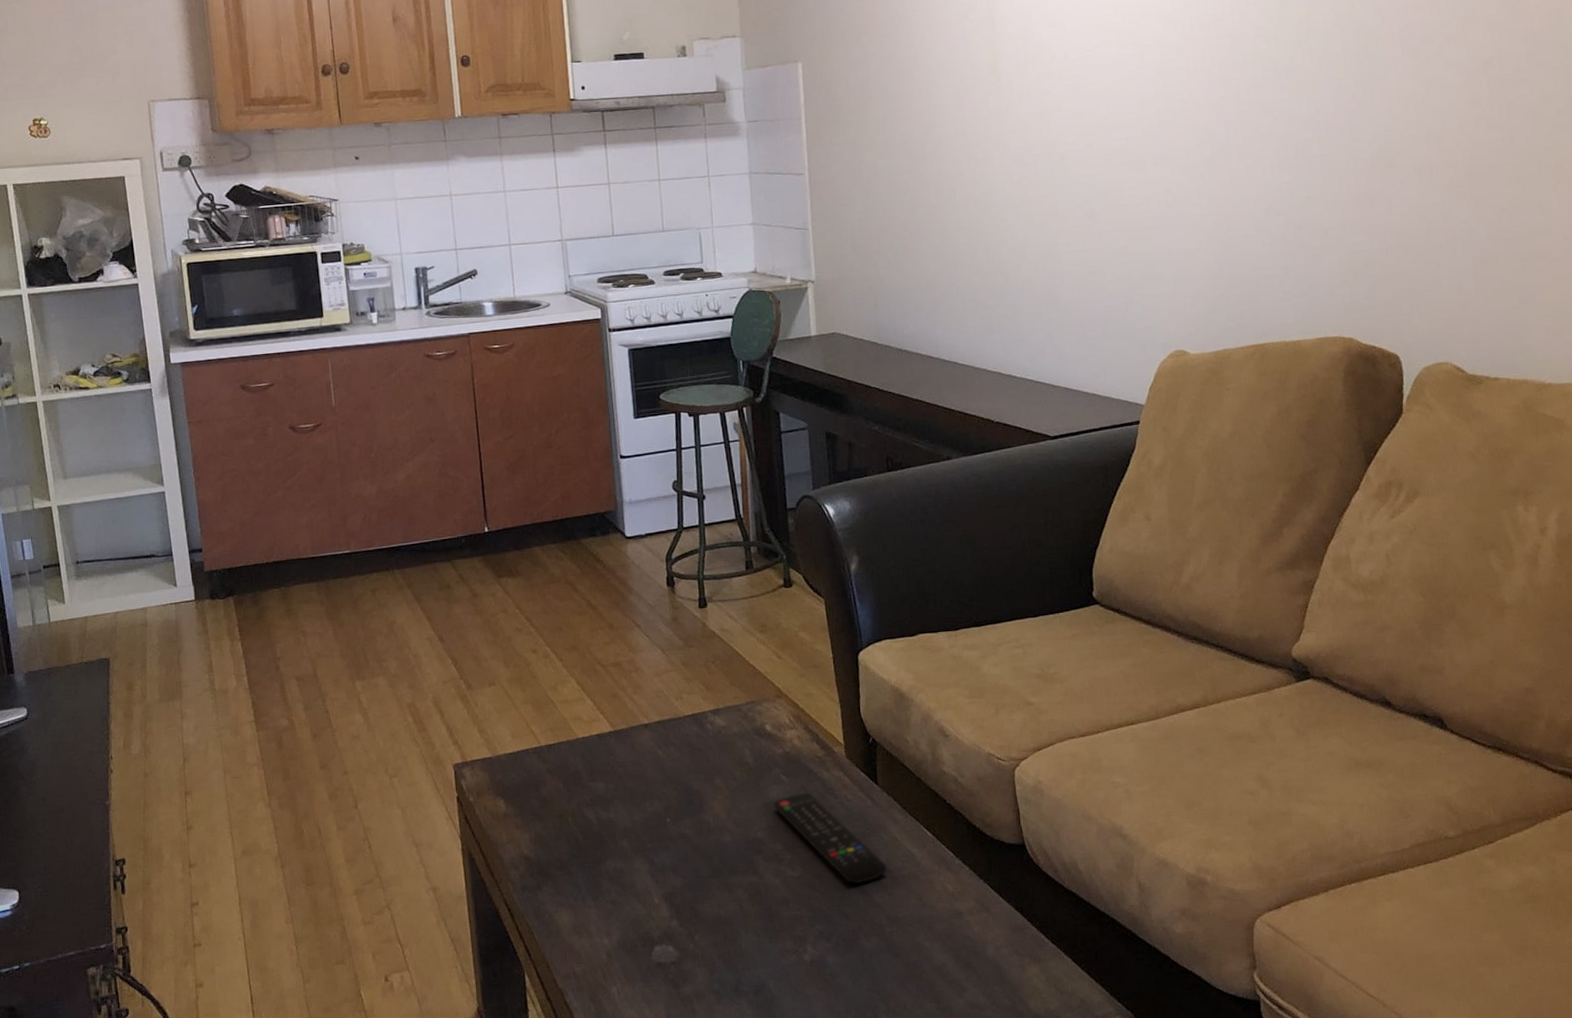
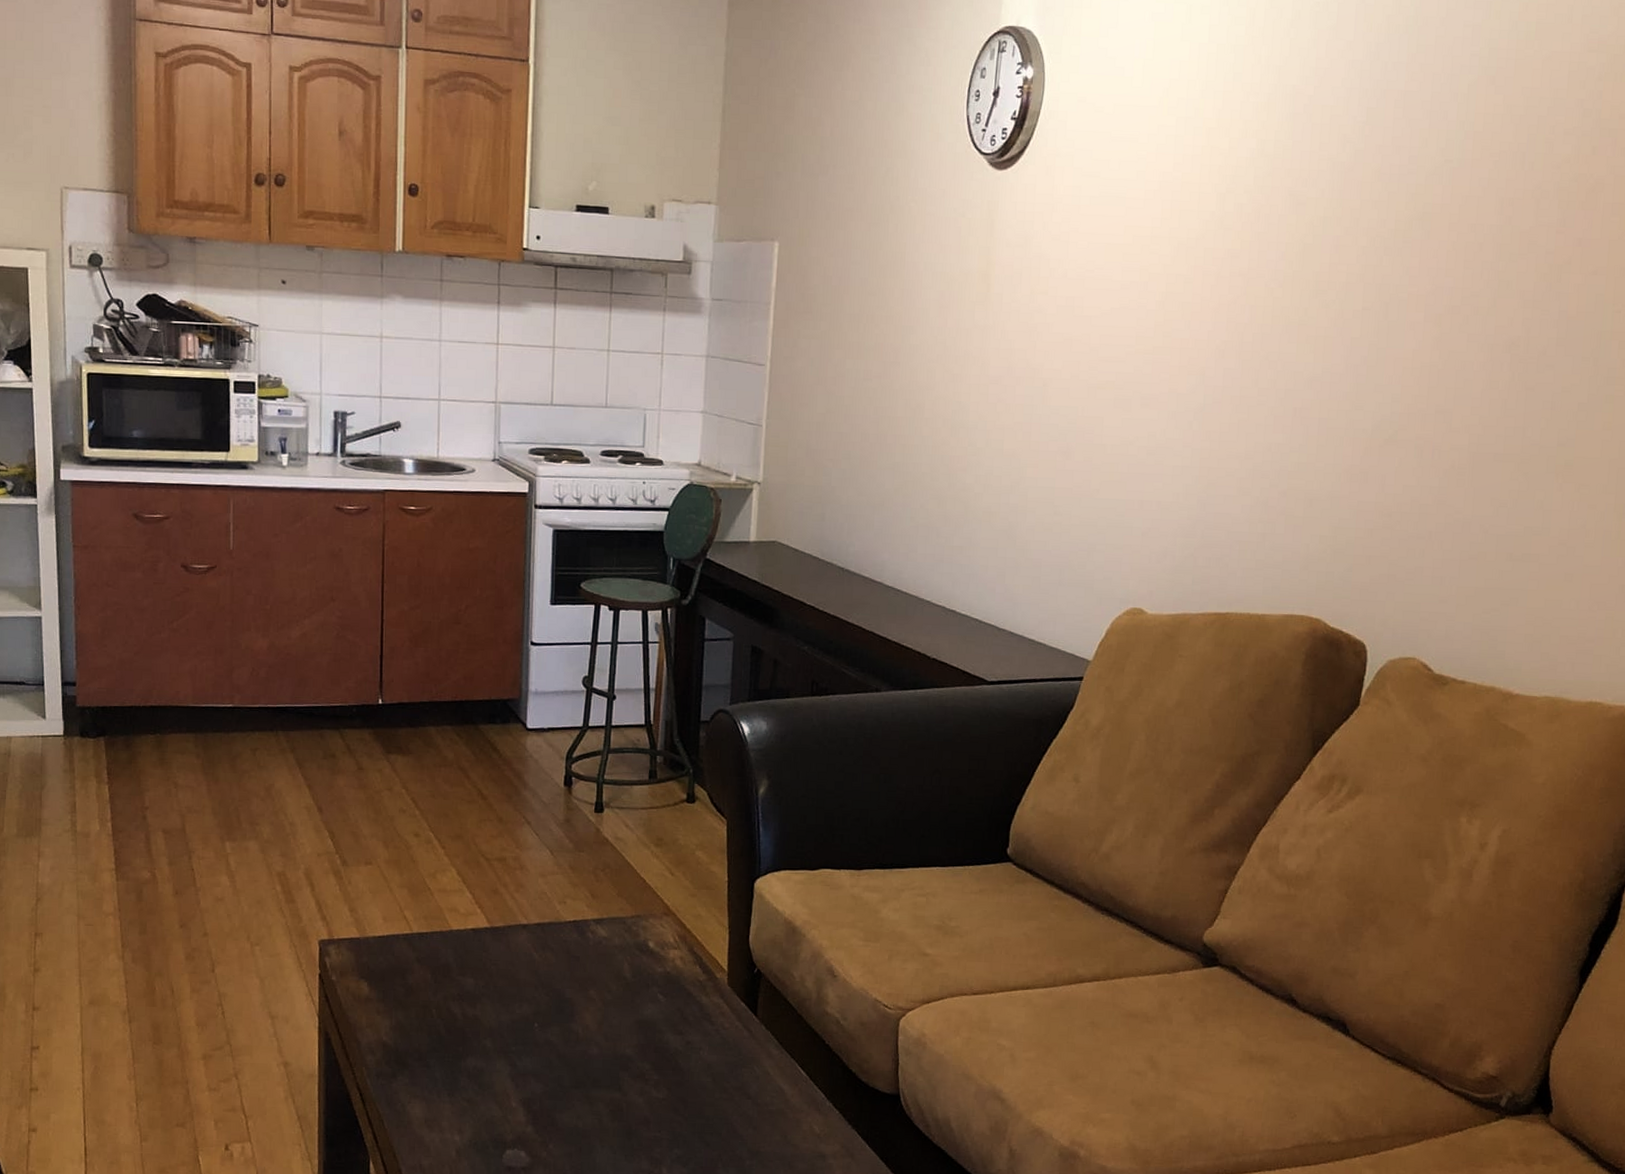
remote control: present [773,793,887,883] -> none [646,1016,755,1113]

